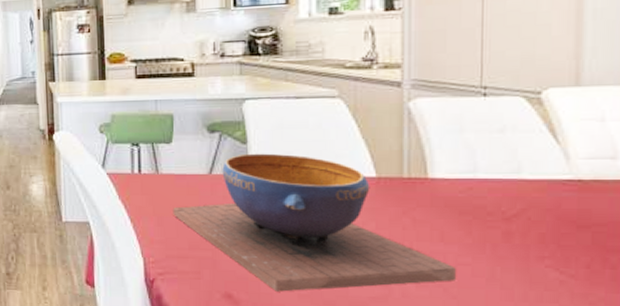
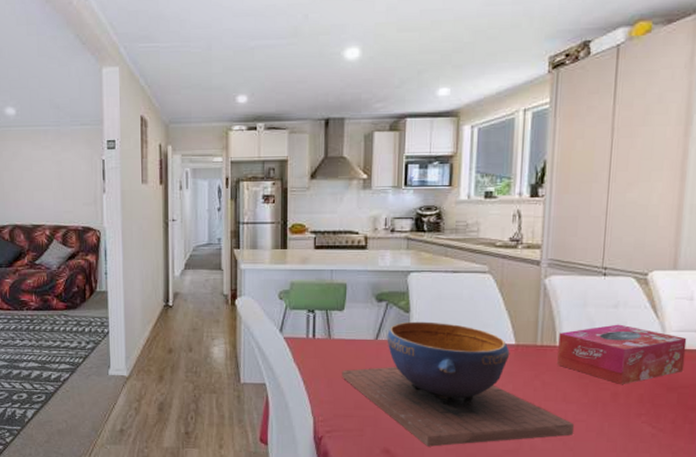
tissue box: none [430,151,600,223] -> present [557,324,687,385]

